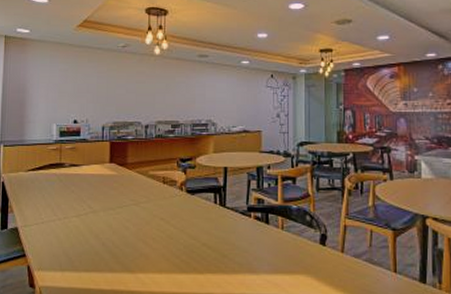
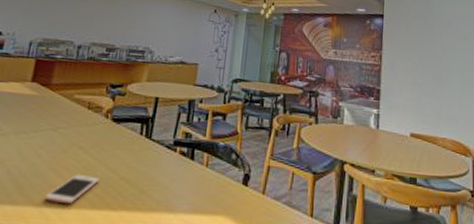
cell phone: none [138,243,183,270] -> present [45,175,100,205]

